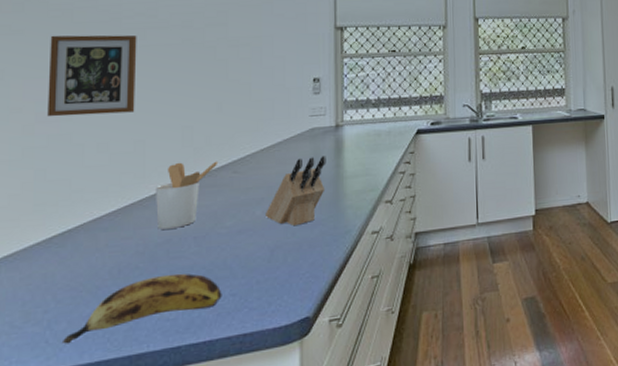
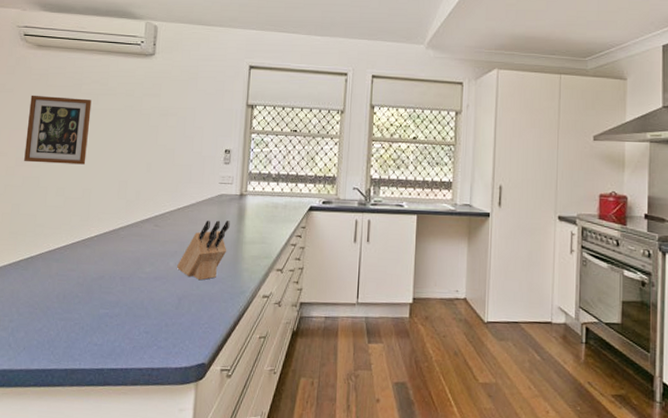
banana: present [61,273,222,345] -> none [20,305,138,350]
utensil holder: present [156,161,219,230] -> none [94,211,144,268]

